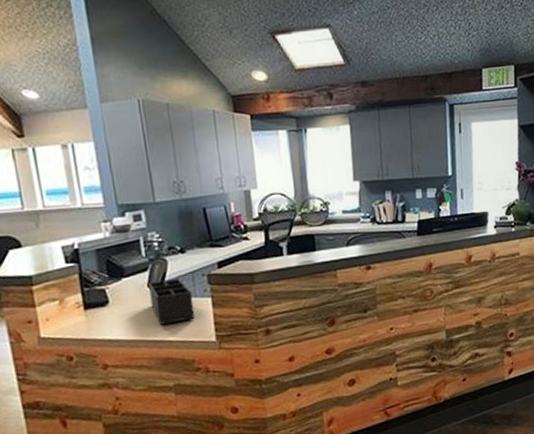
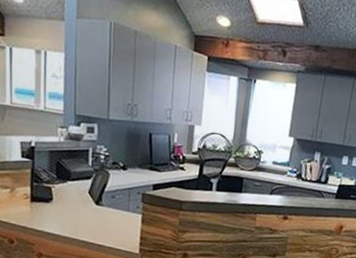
desk organizer: present [149,279,195,325] -> none [88,189,126,231]

